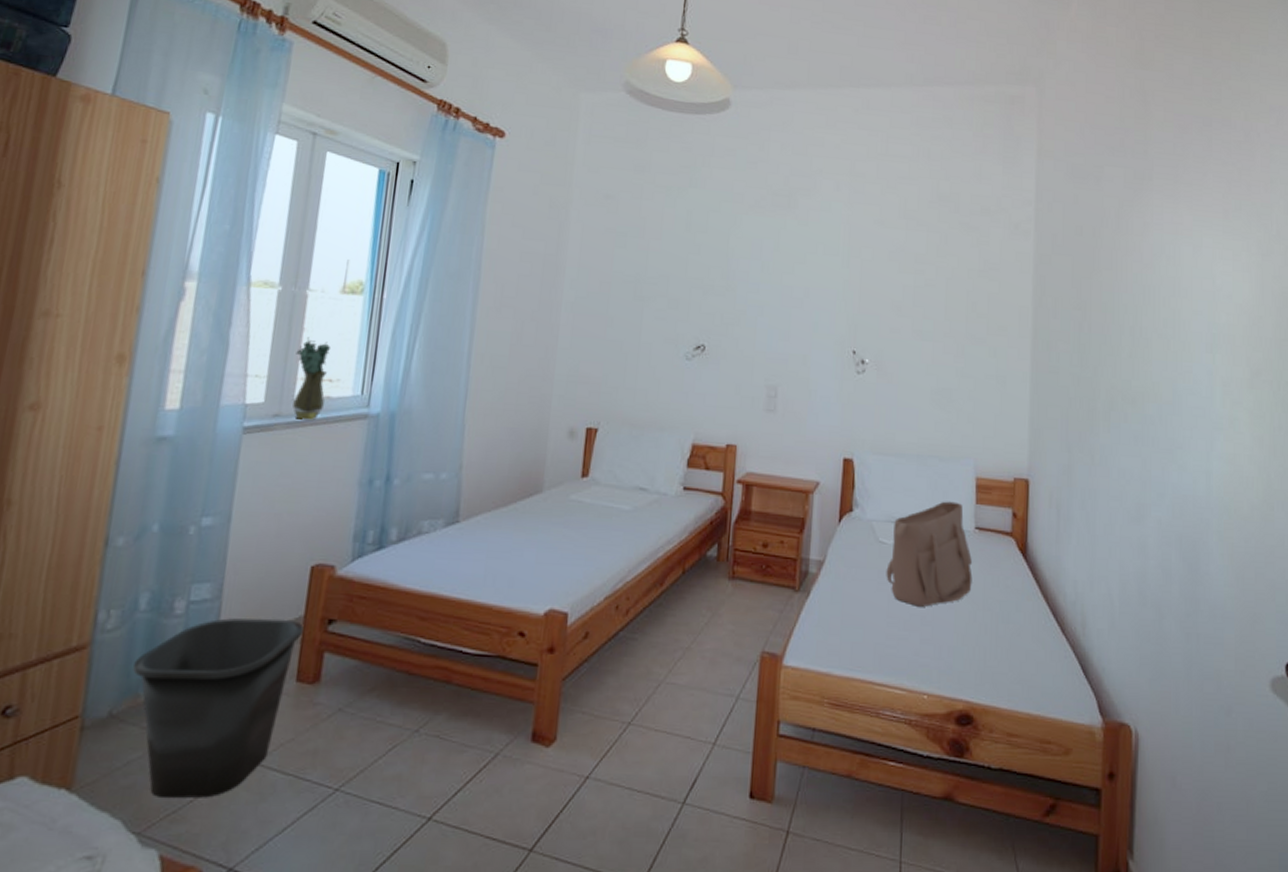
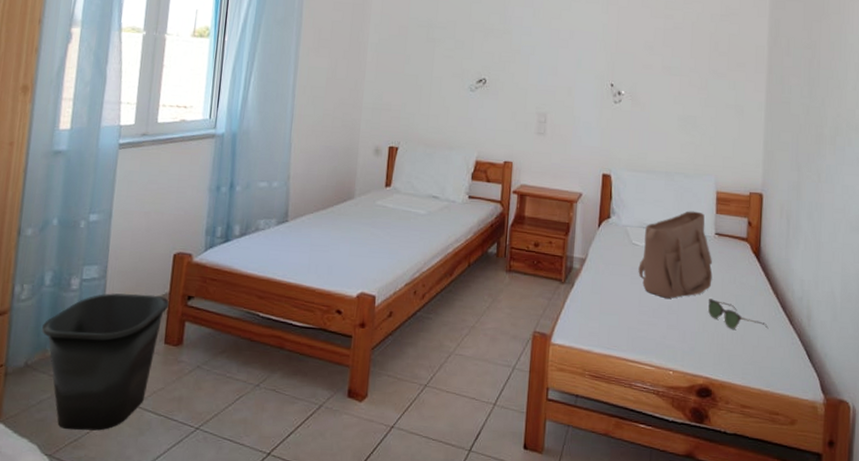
vase: present [292,337,330,420] -> none [156,72,184,139]
sunglasses: none [968,606,1038,642] -> present [708,299,769,329]

